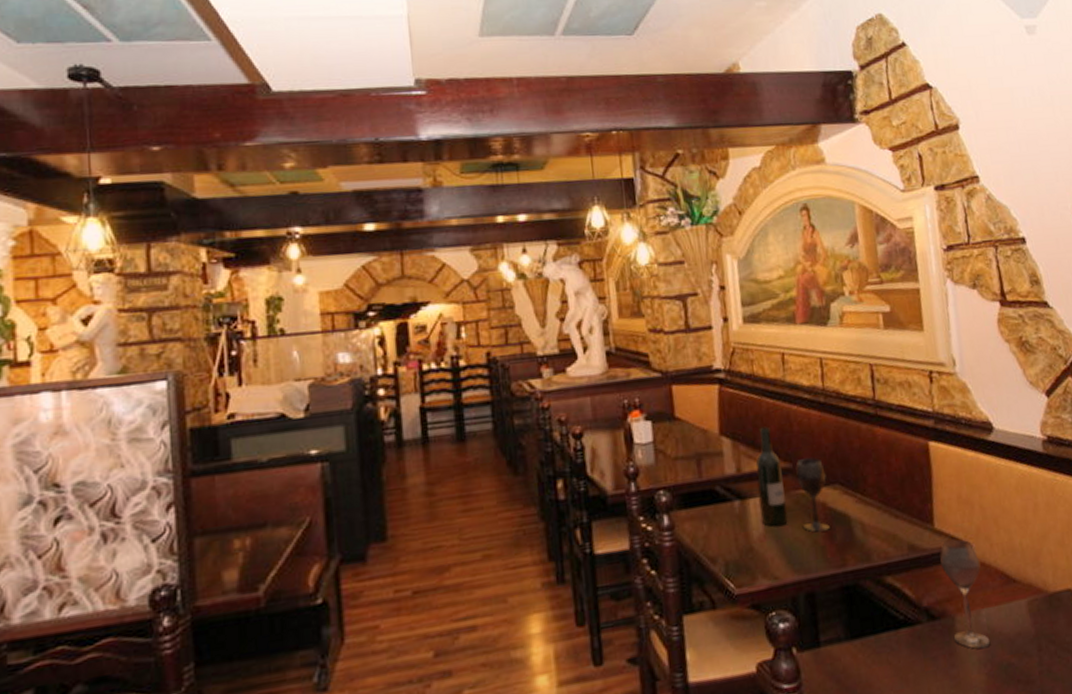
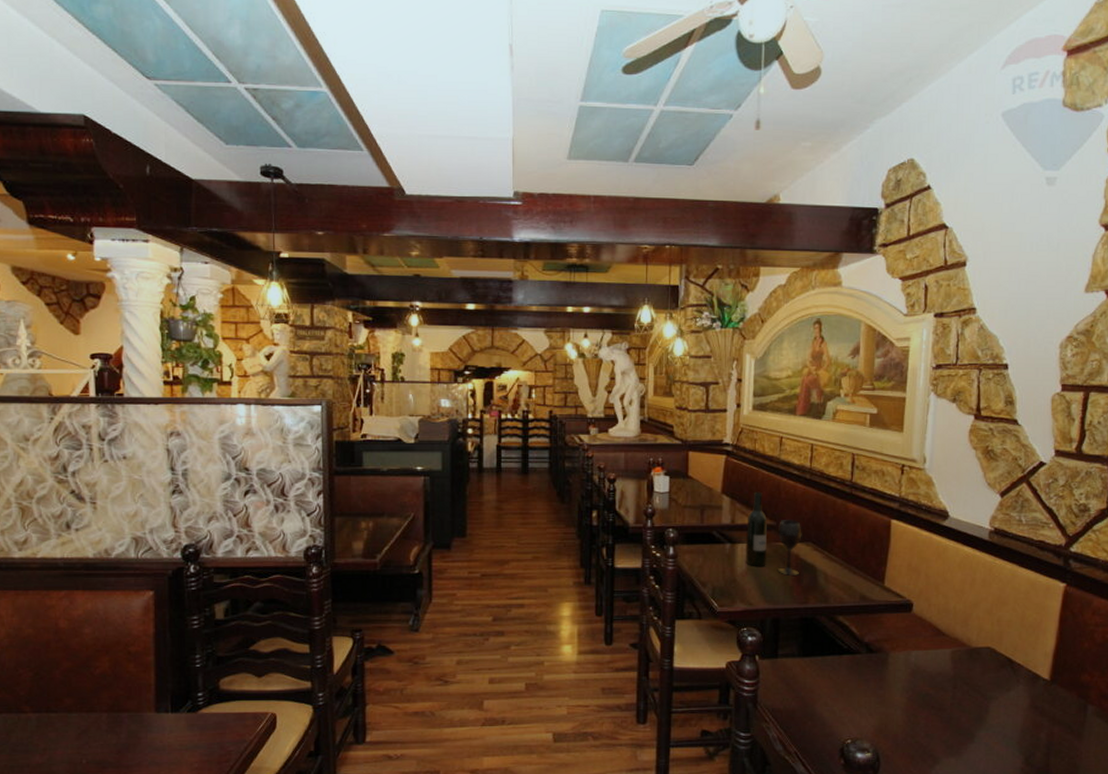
wineglass: present [939,539,991,649] -> none [884,596,918,679]

